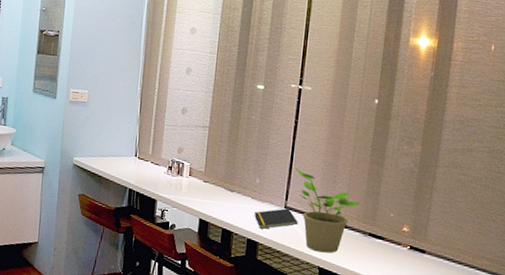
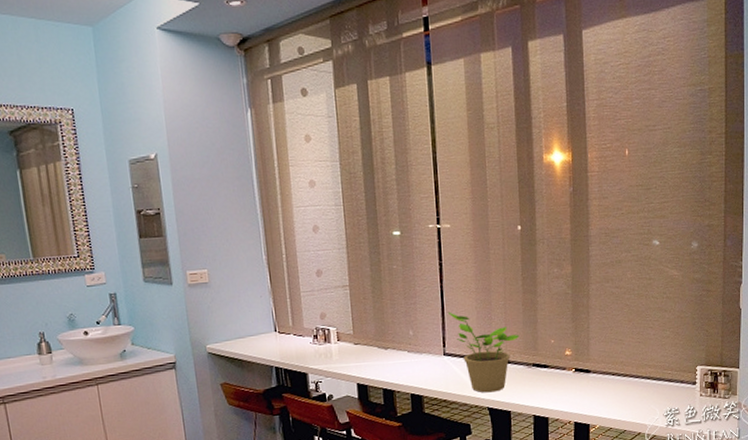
notepad: present [254,208,298,229] -> none [414,355,460,381]

